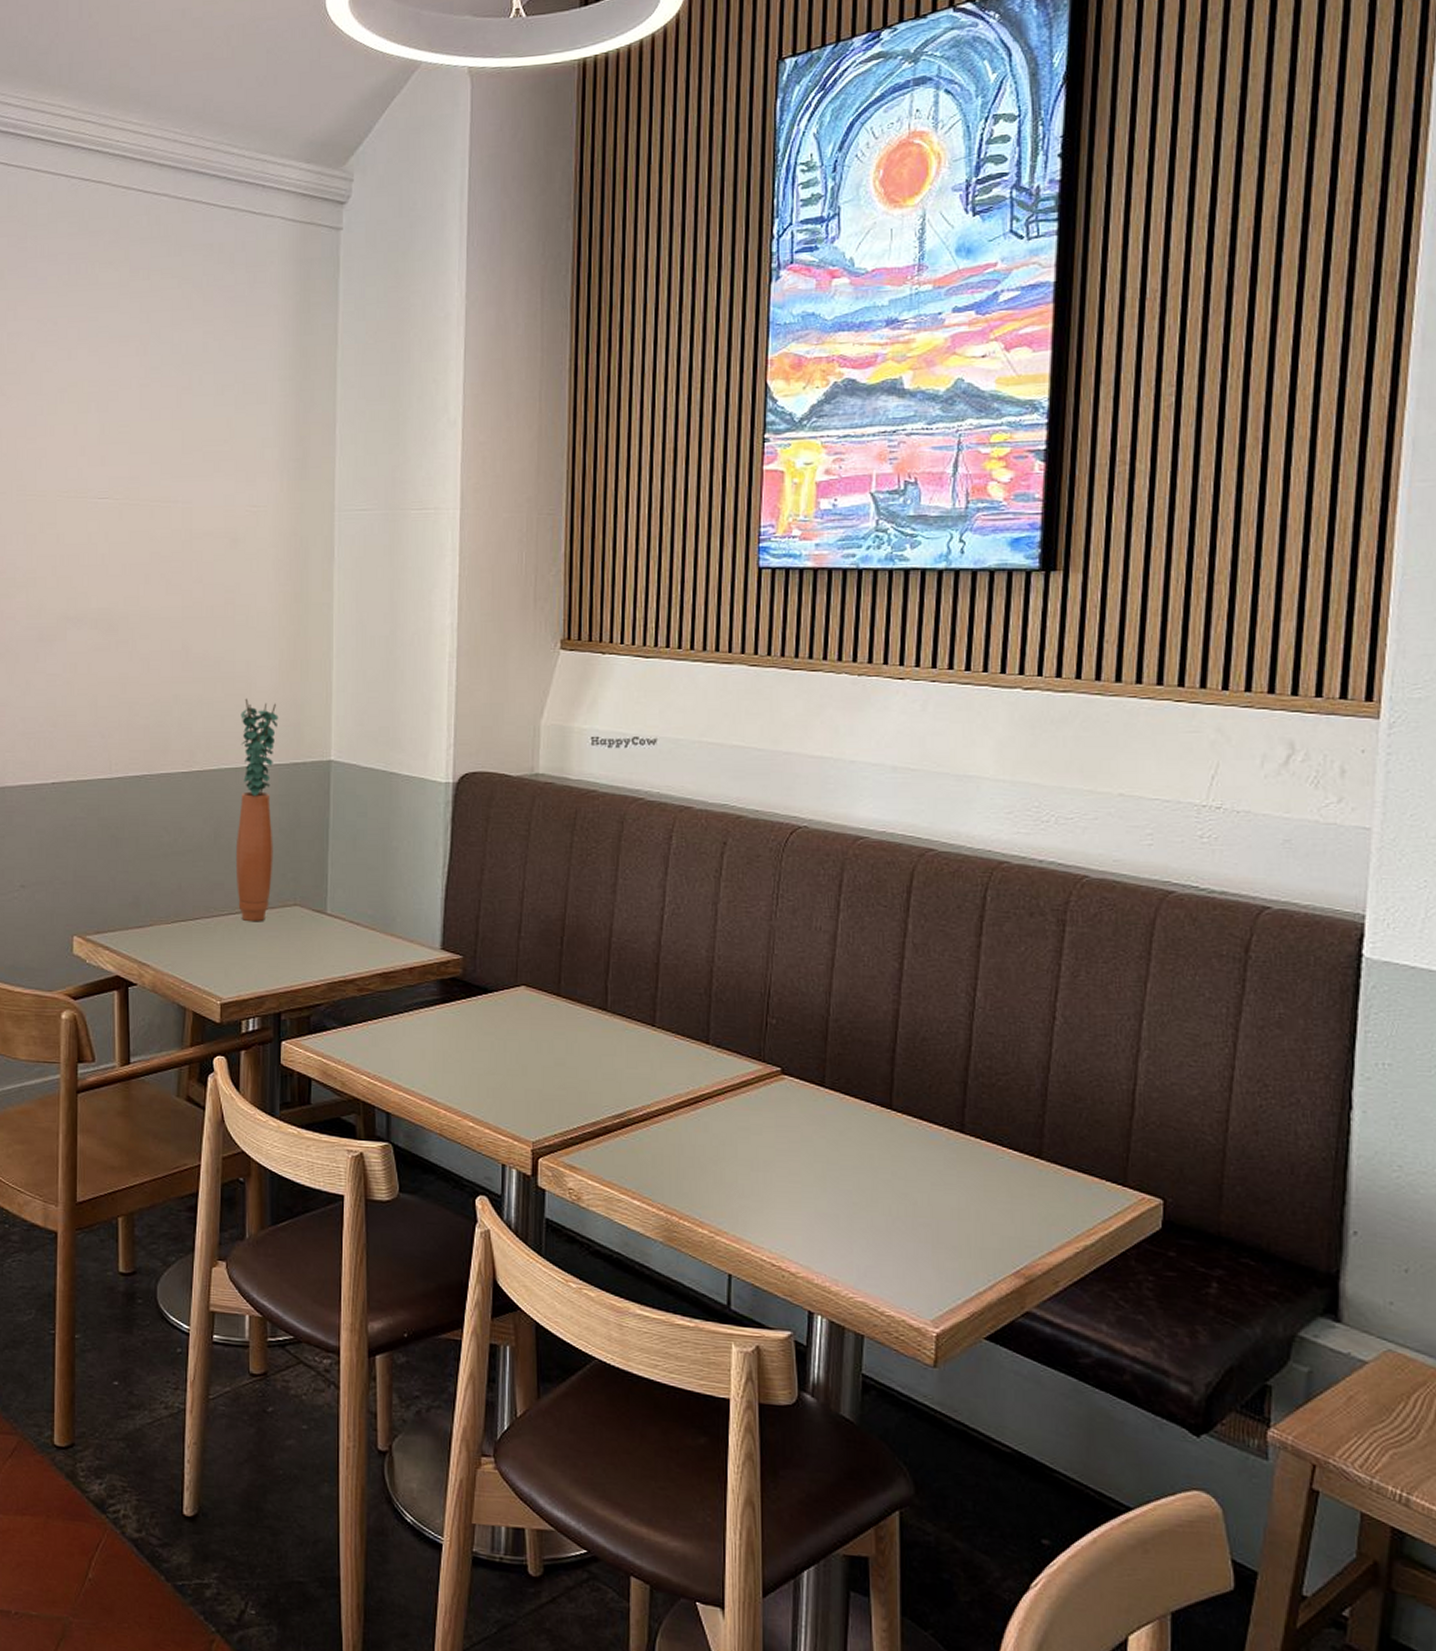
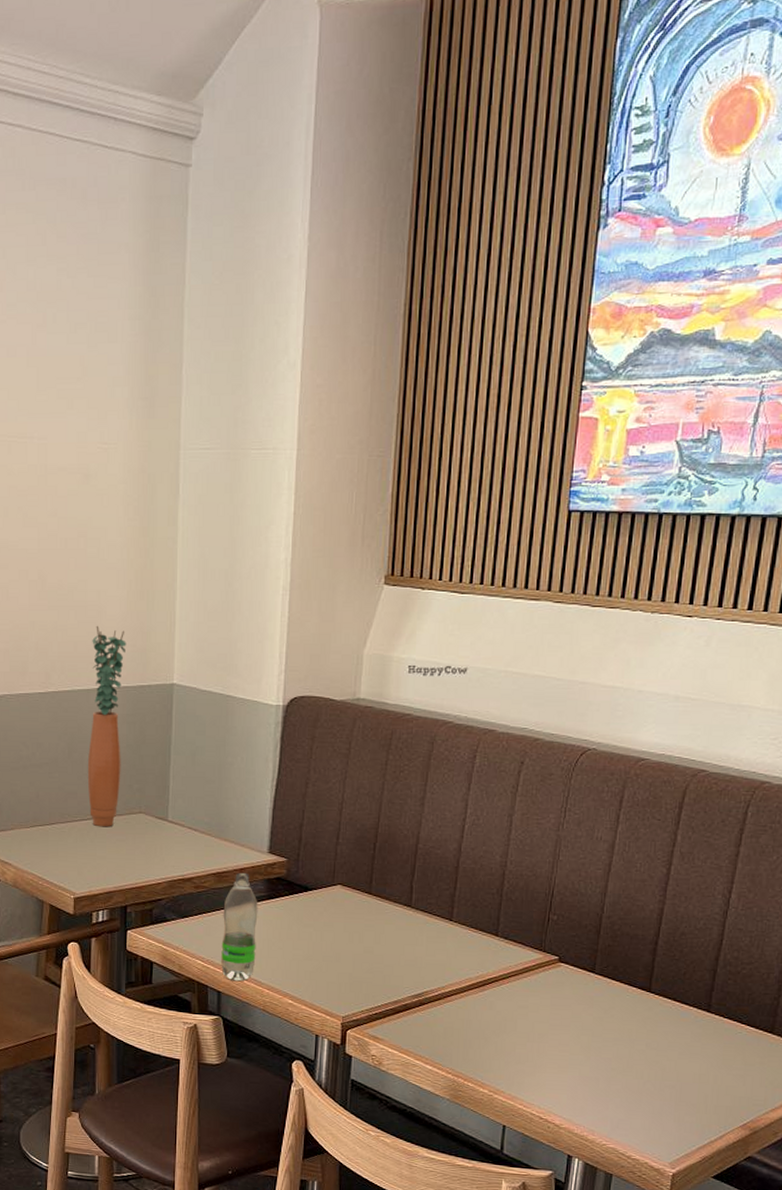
bottle: none [390,972,431,1101] -> present [221,872,258,982]

